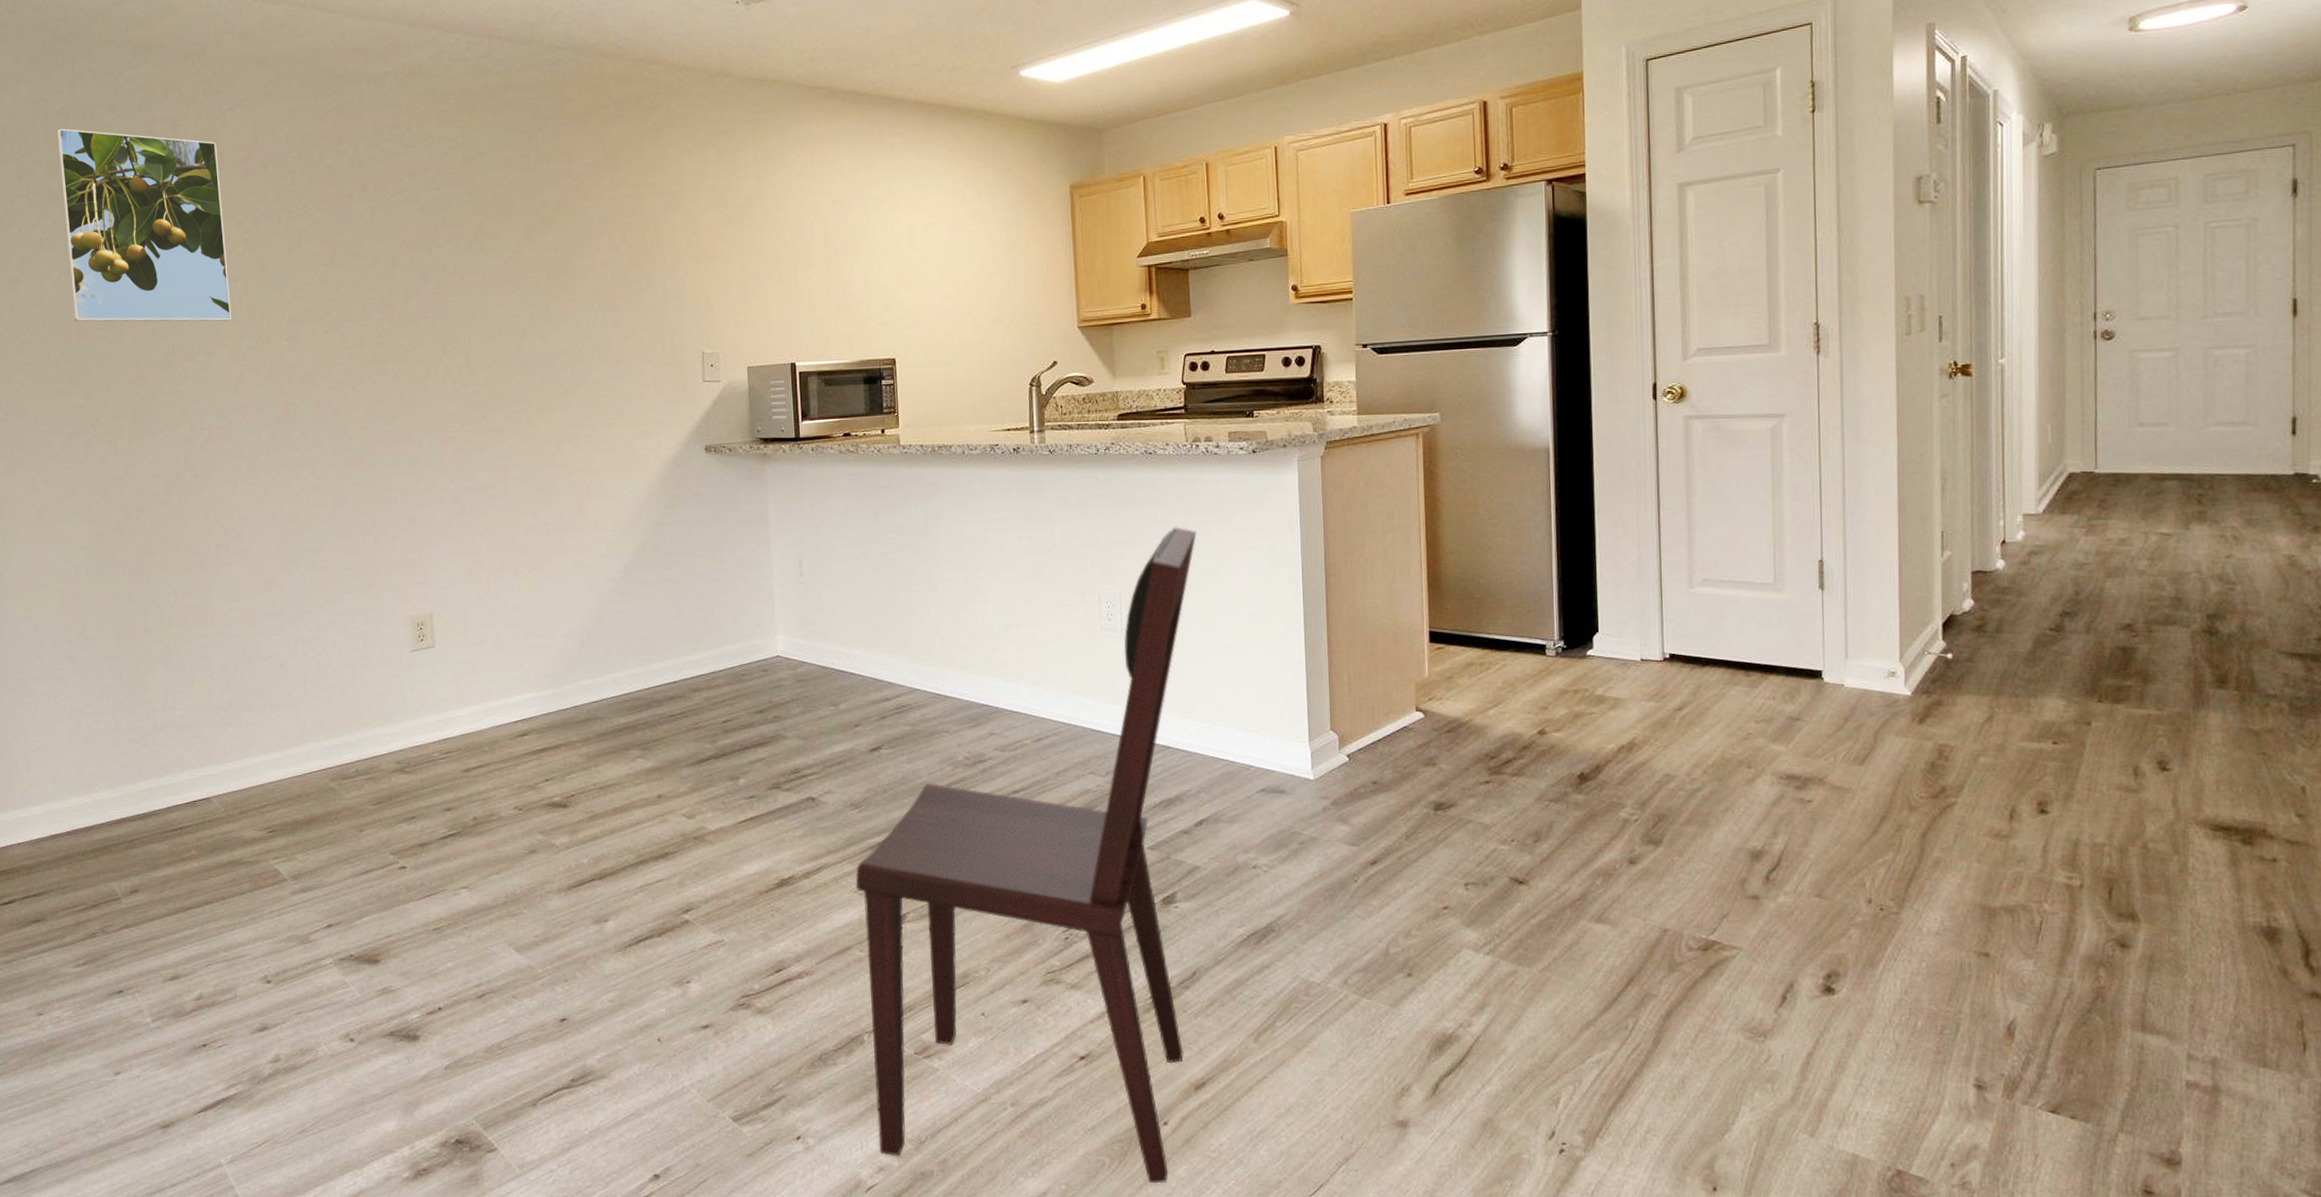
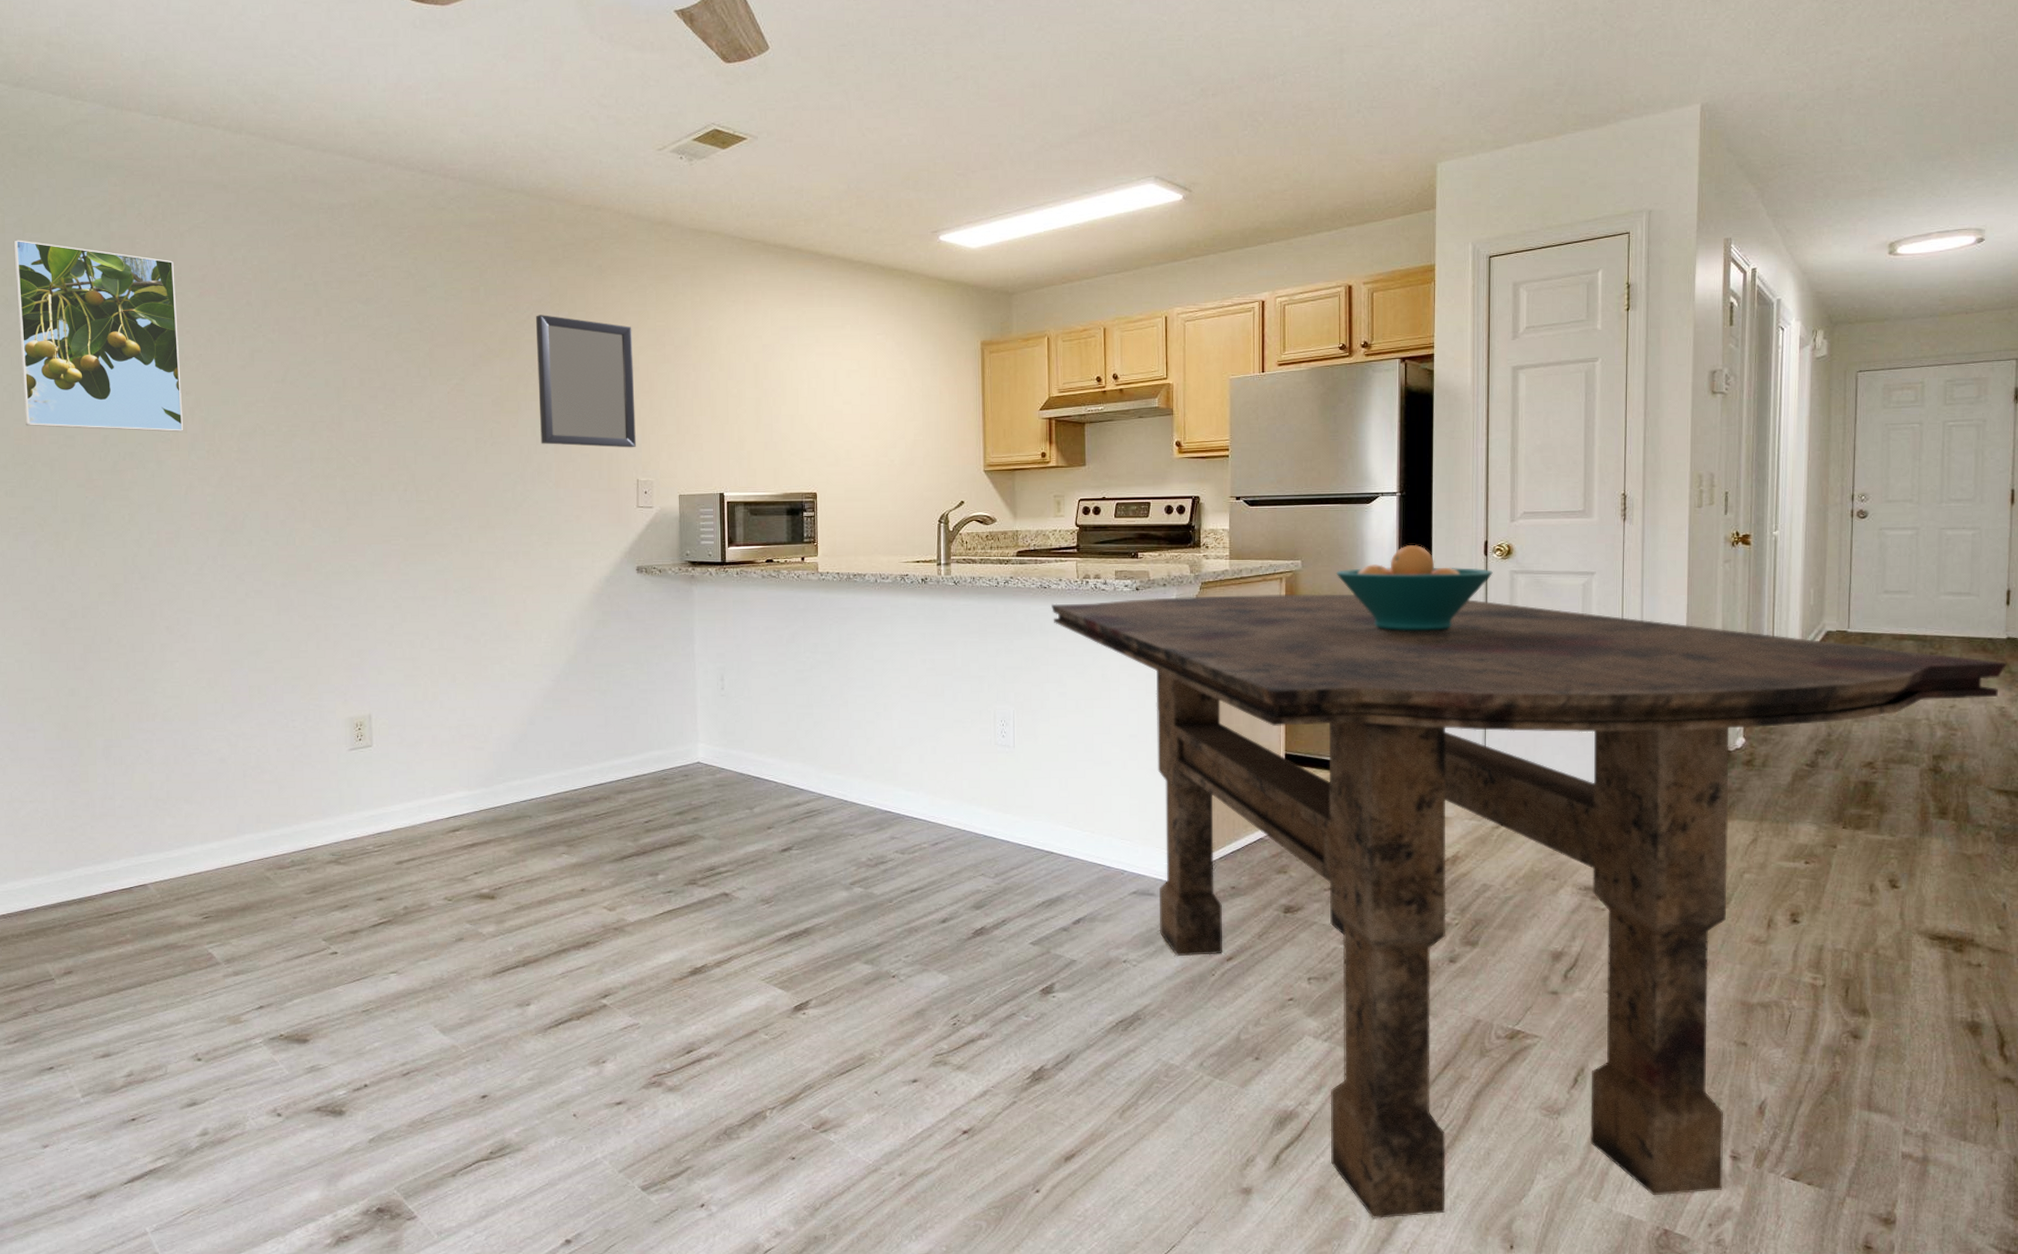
home mirror: none [589,179,700,319] -> present [535,315,636,448]
dining chair: present [855,527,1197,1184] -> none [763,655,1084,1246]
dining table: none [1158,449,2296,1157] -> present [1051,594,2007,1220]
fruit bowl: none [1480,391,1664,489] -> present [1336,545,1493,631]

